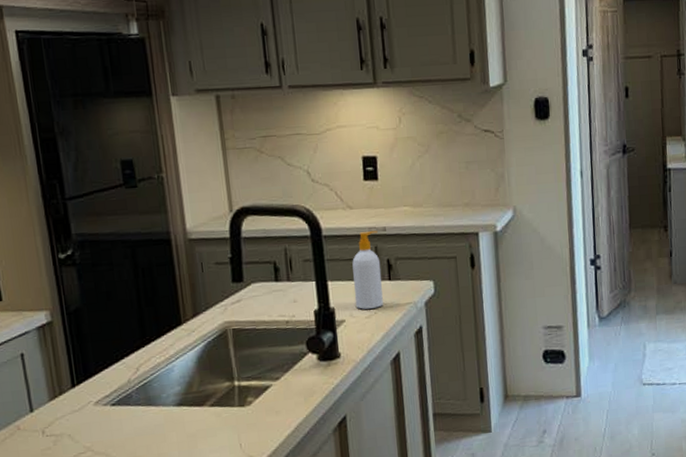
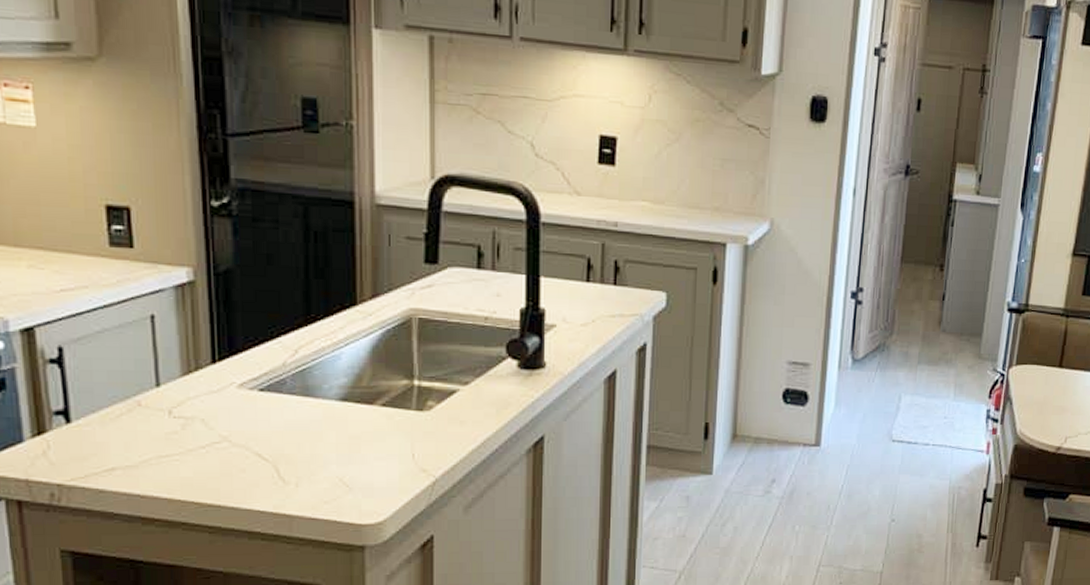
soap bottle: present [352,230,383,310] -> none [570,223,607,316]

